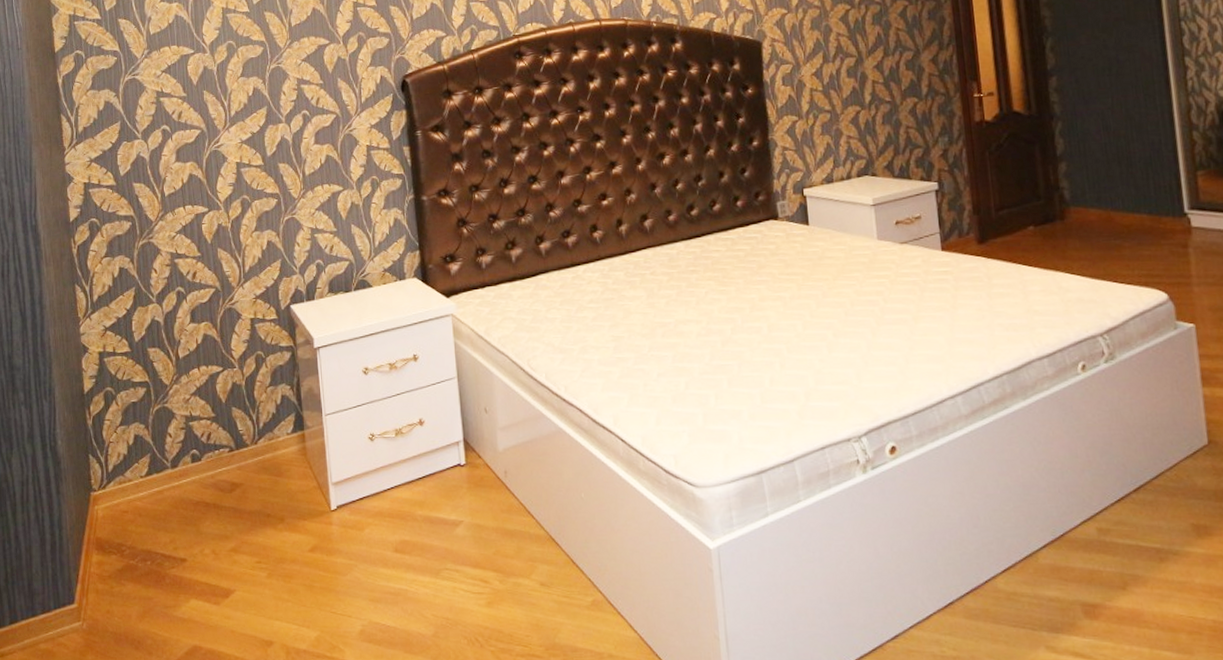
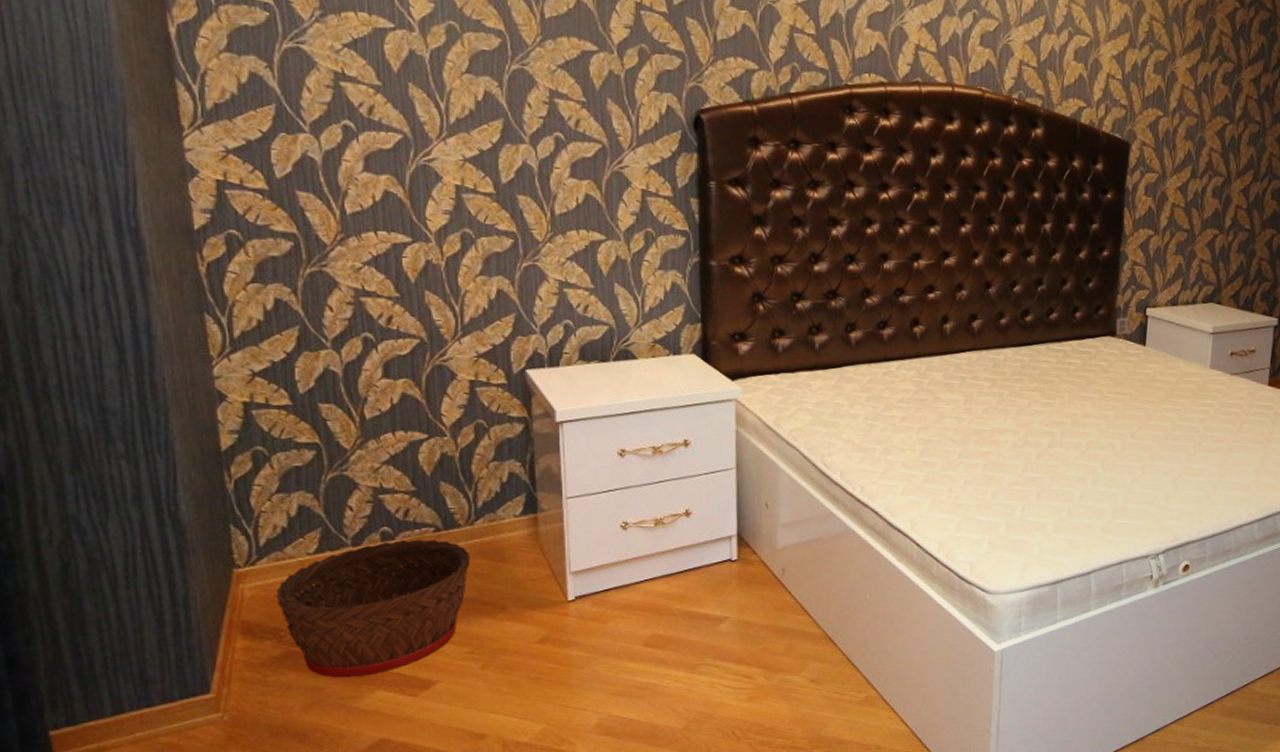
basket: none [119,459,256,587] -> present [275,539,470,677]

